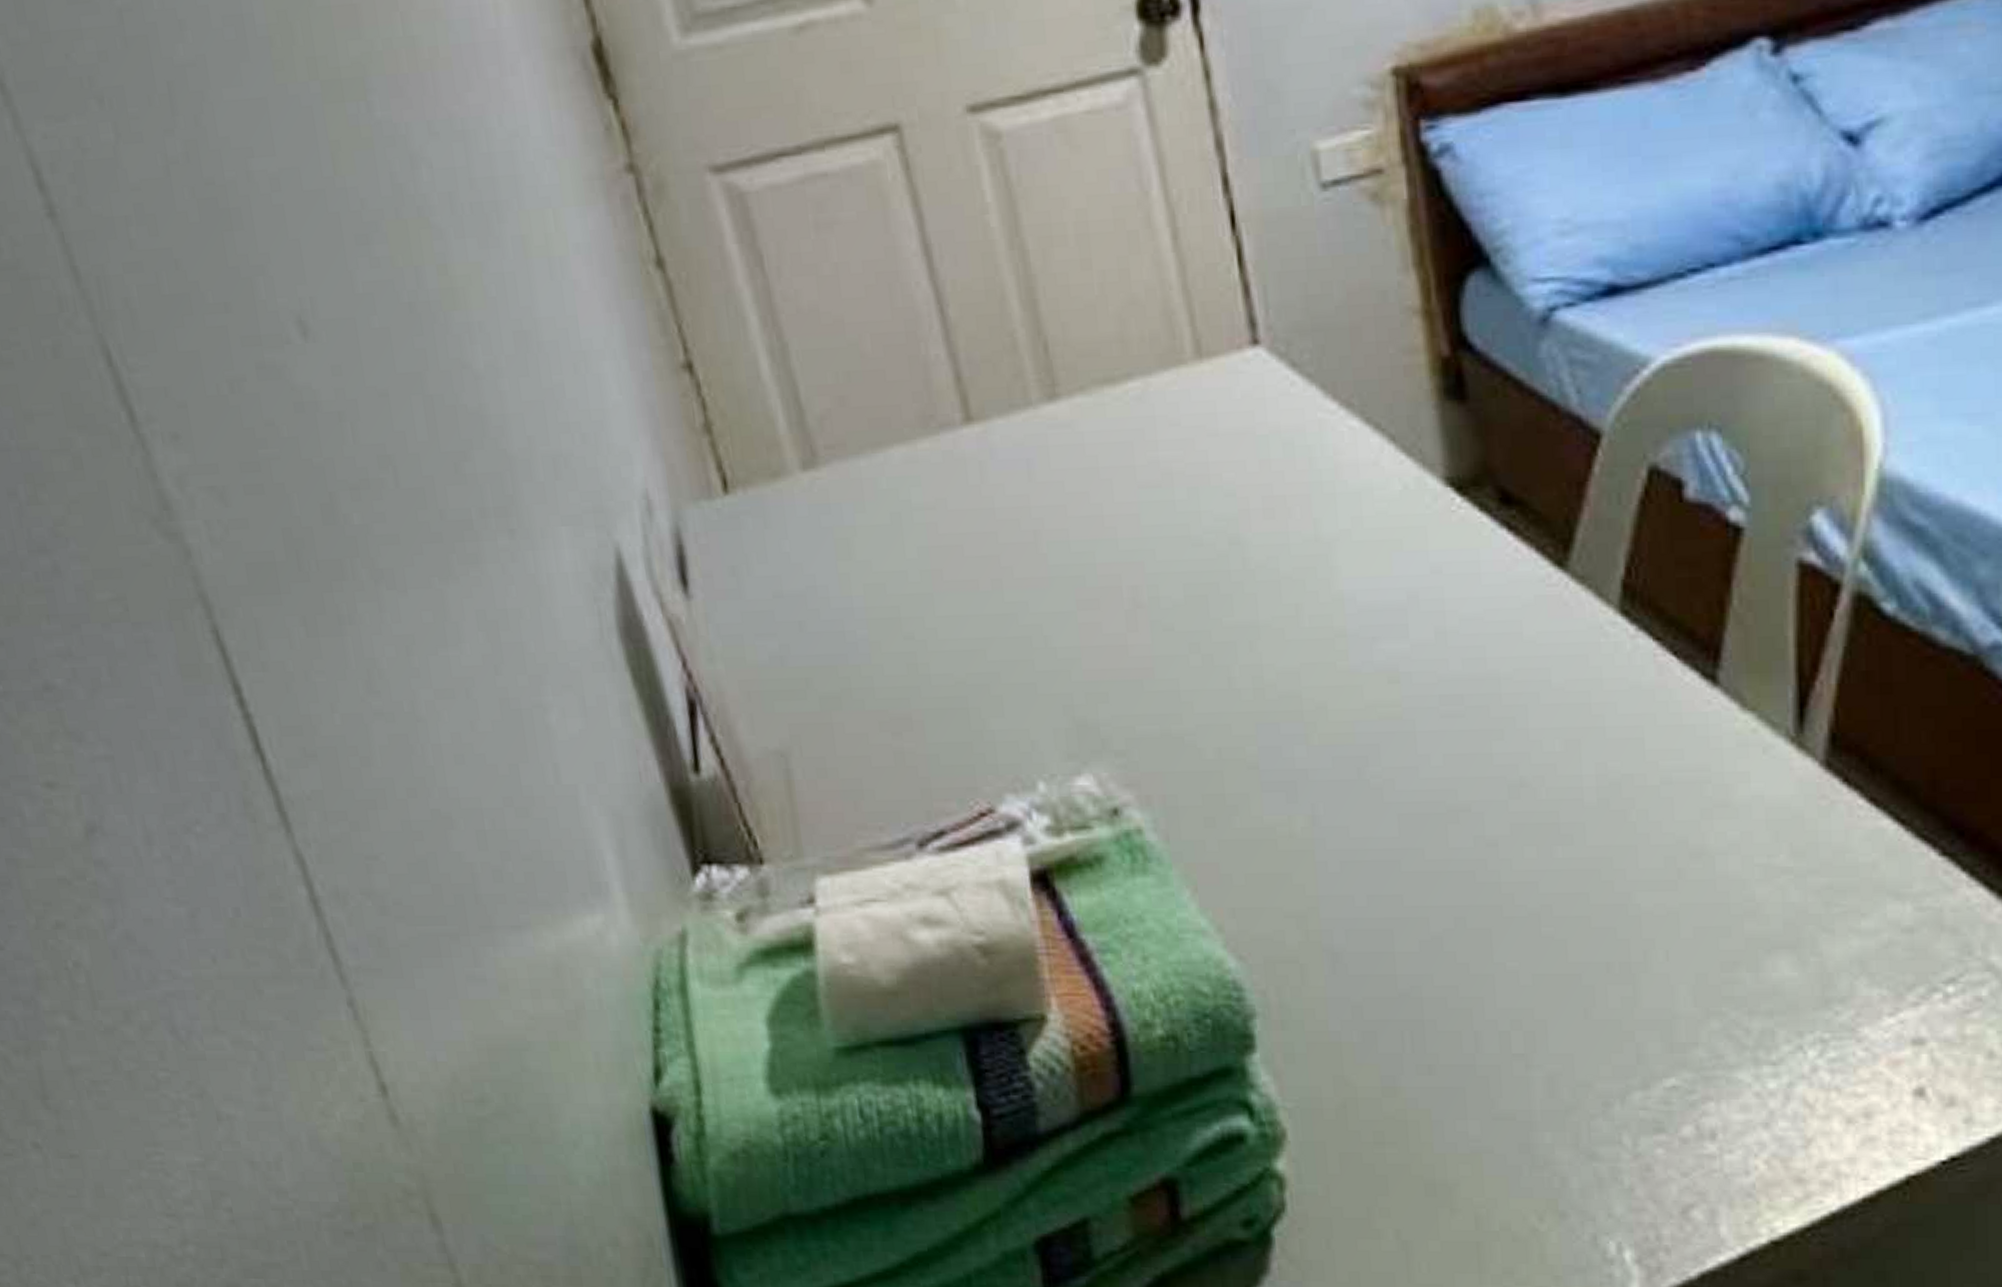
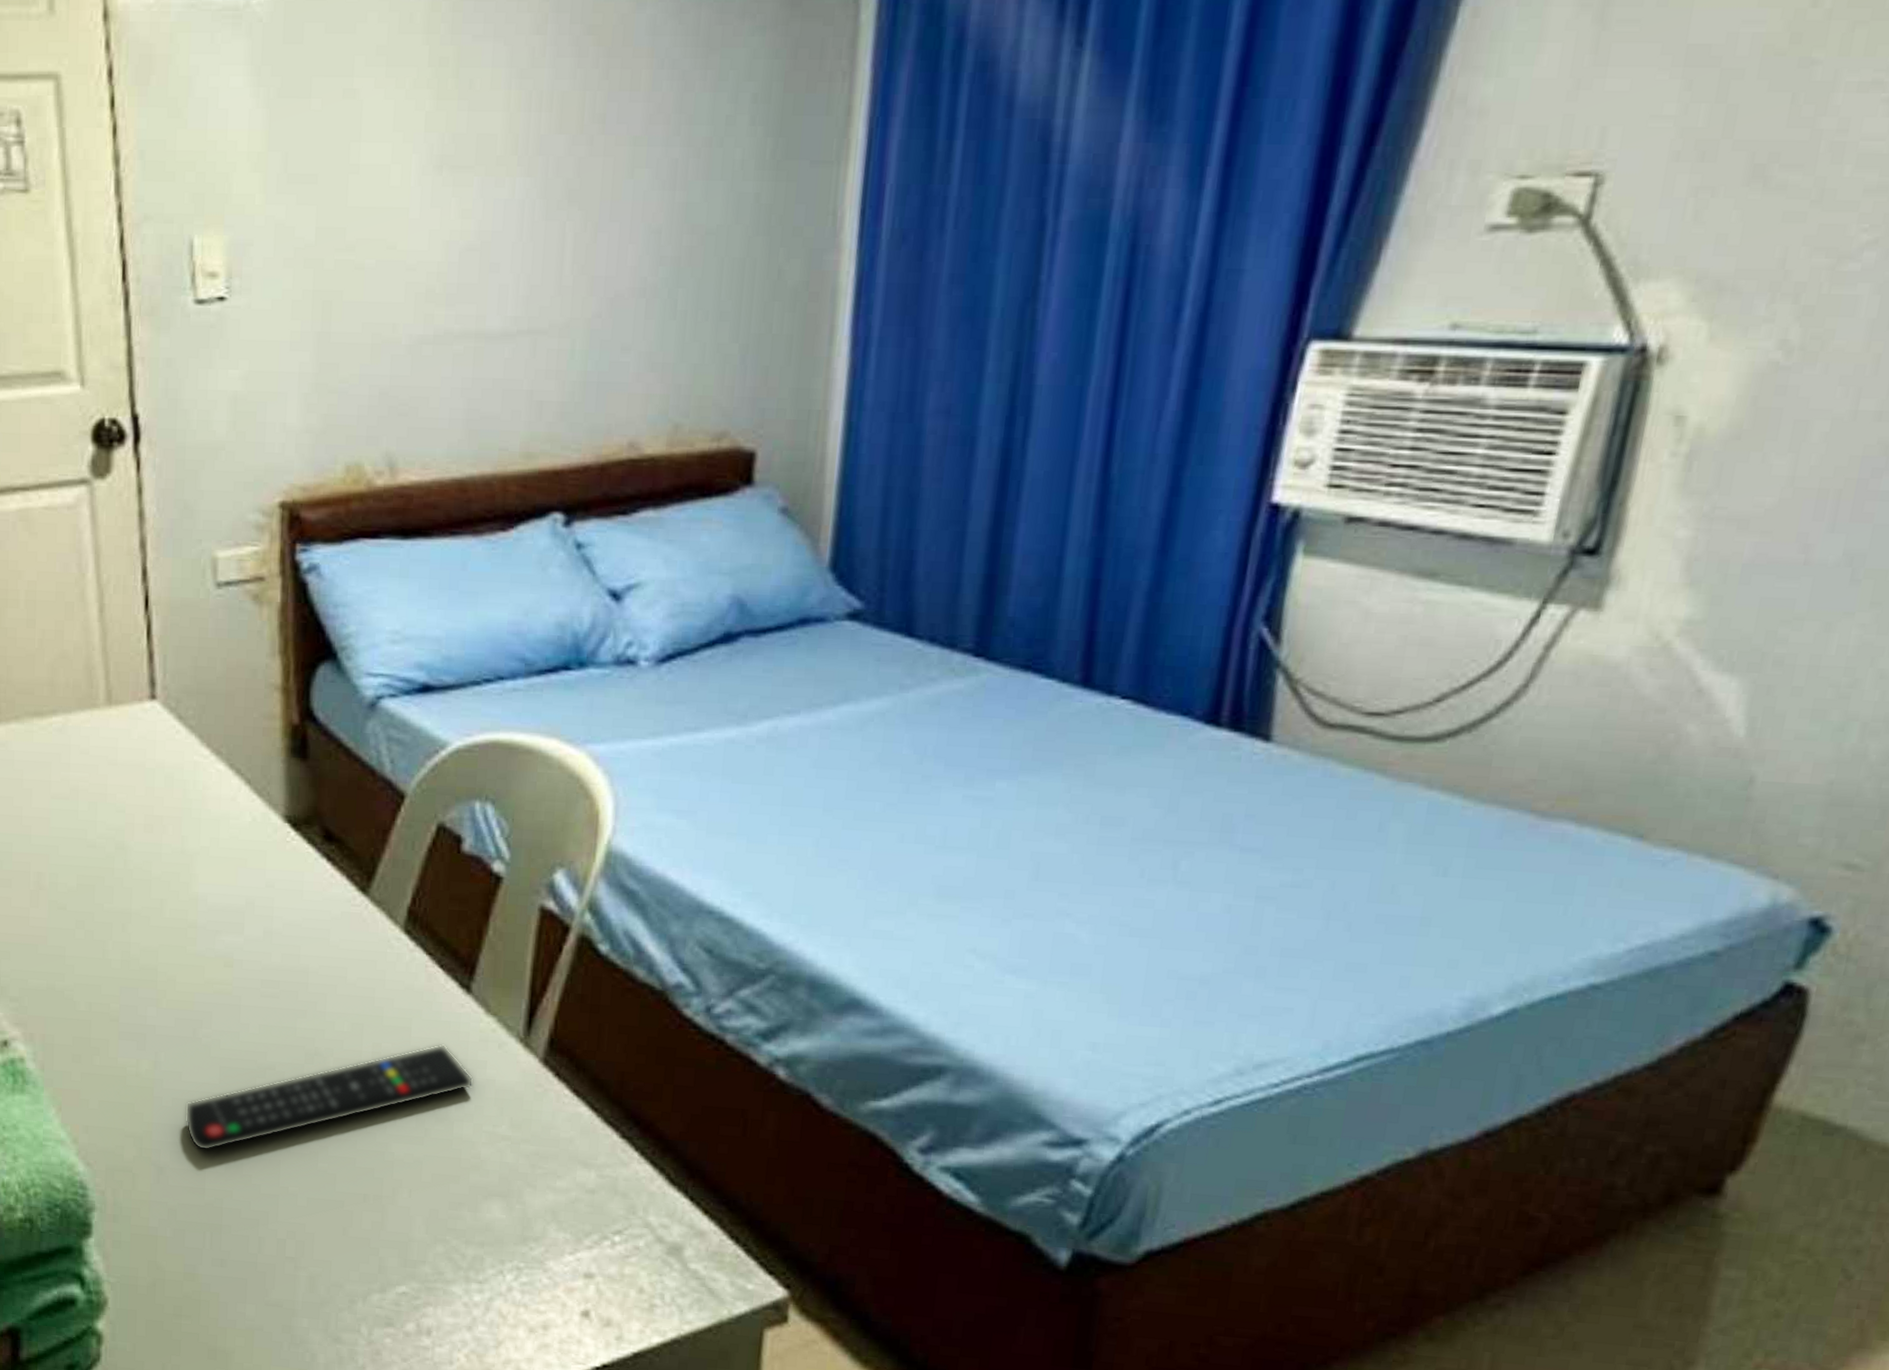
remote control: none [1357,756,1735,926] -> present [184,1044,474,1152]

